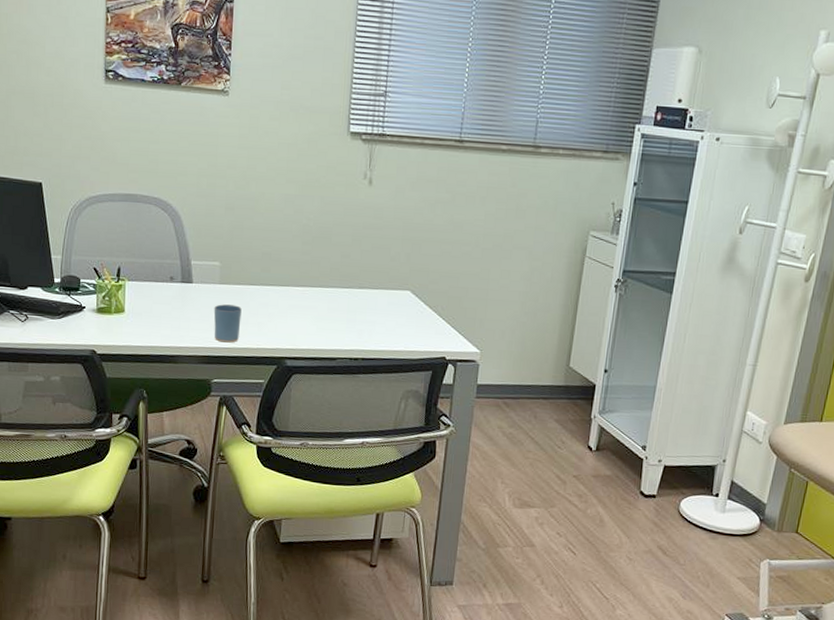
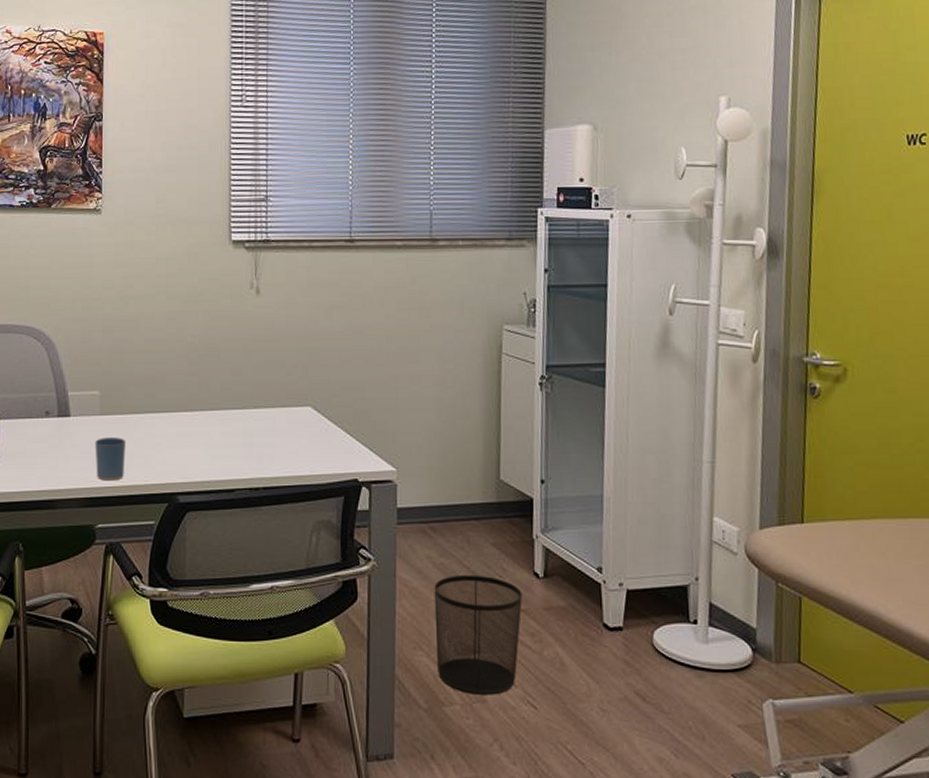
waste bin: none [497,443,576,542] -> present [434,574,523,695]

